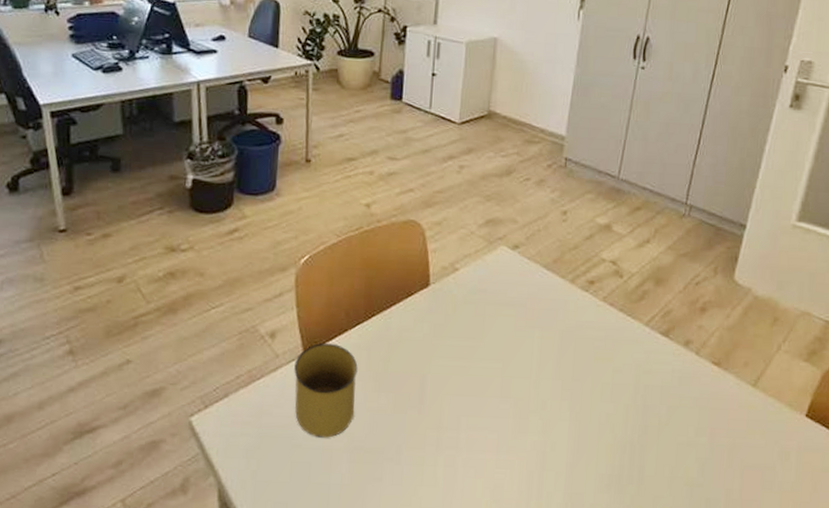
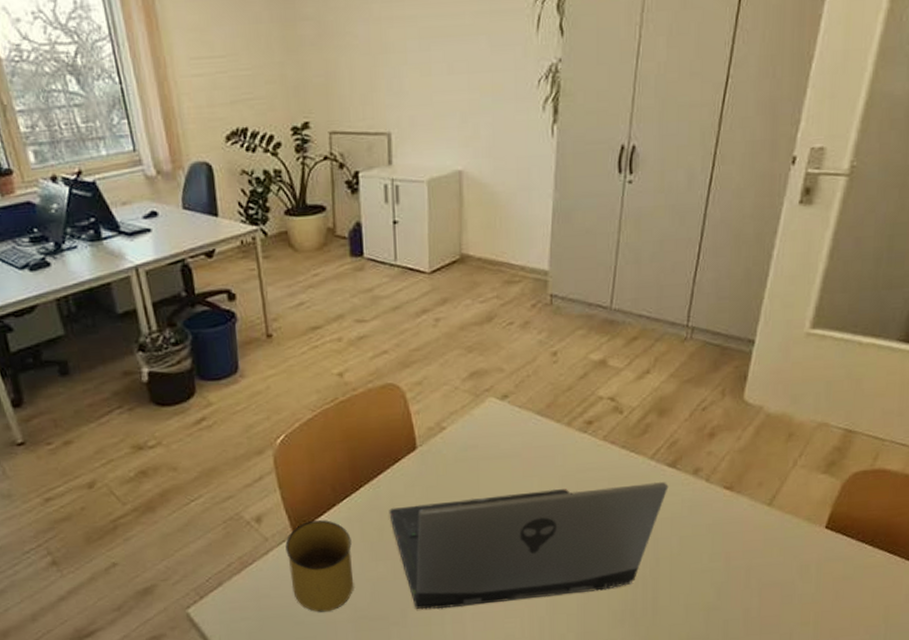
laptop computer: none [396,341,661,452] -> present [389,481,669,610]

